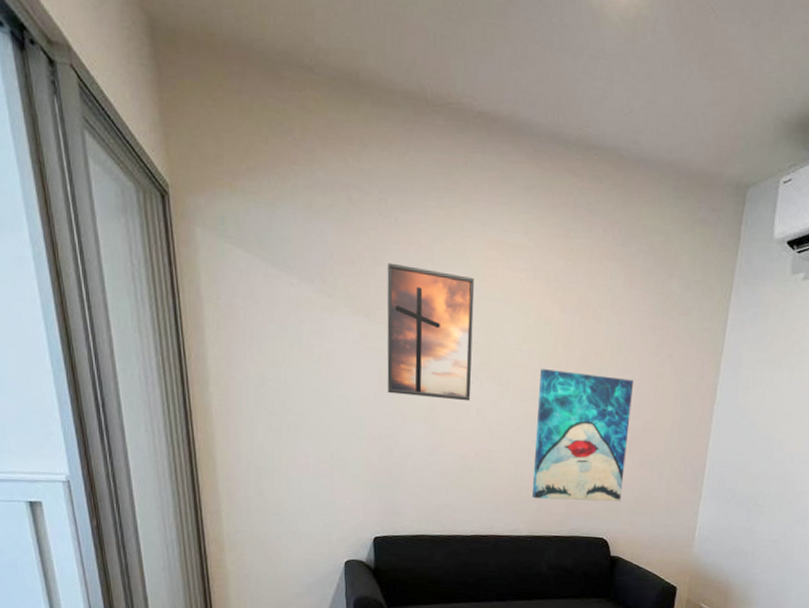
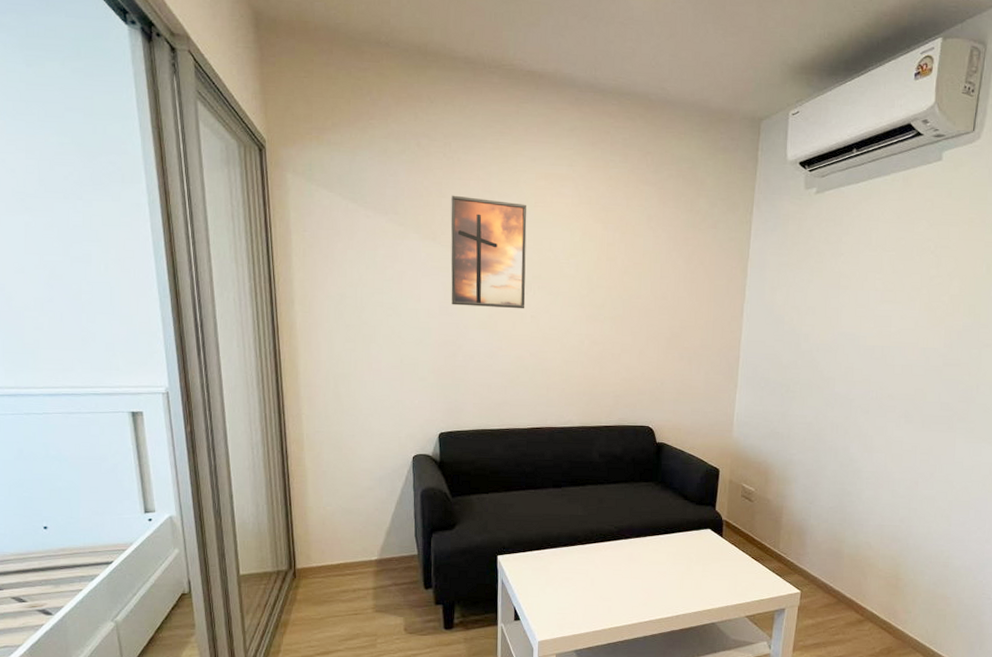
wall art: present [531,369,633,502] -> none [582,279,670,393]

